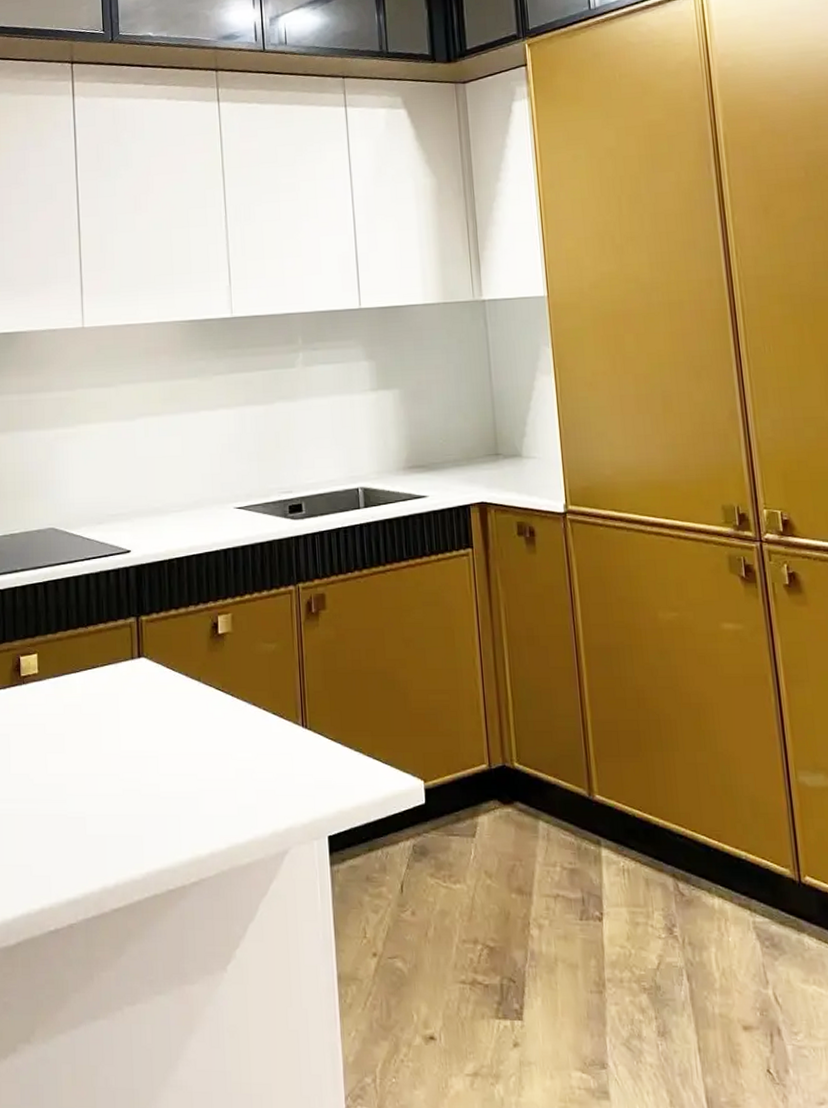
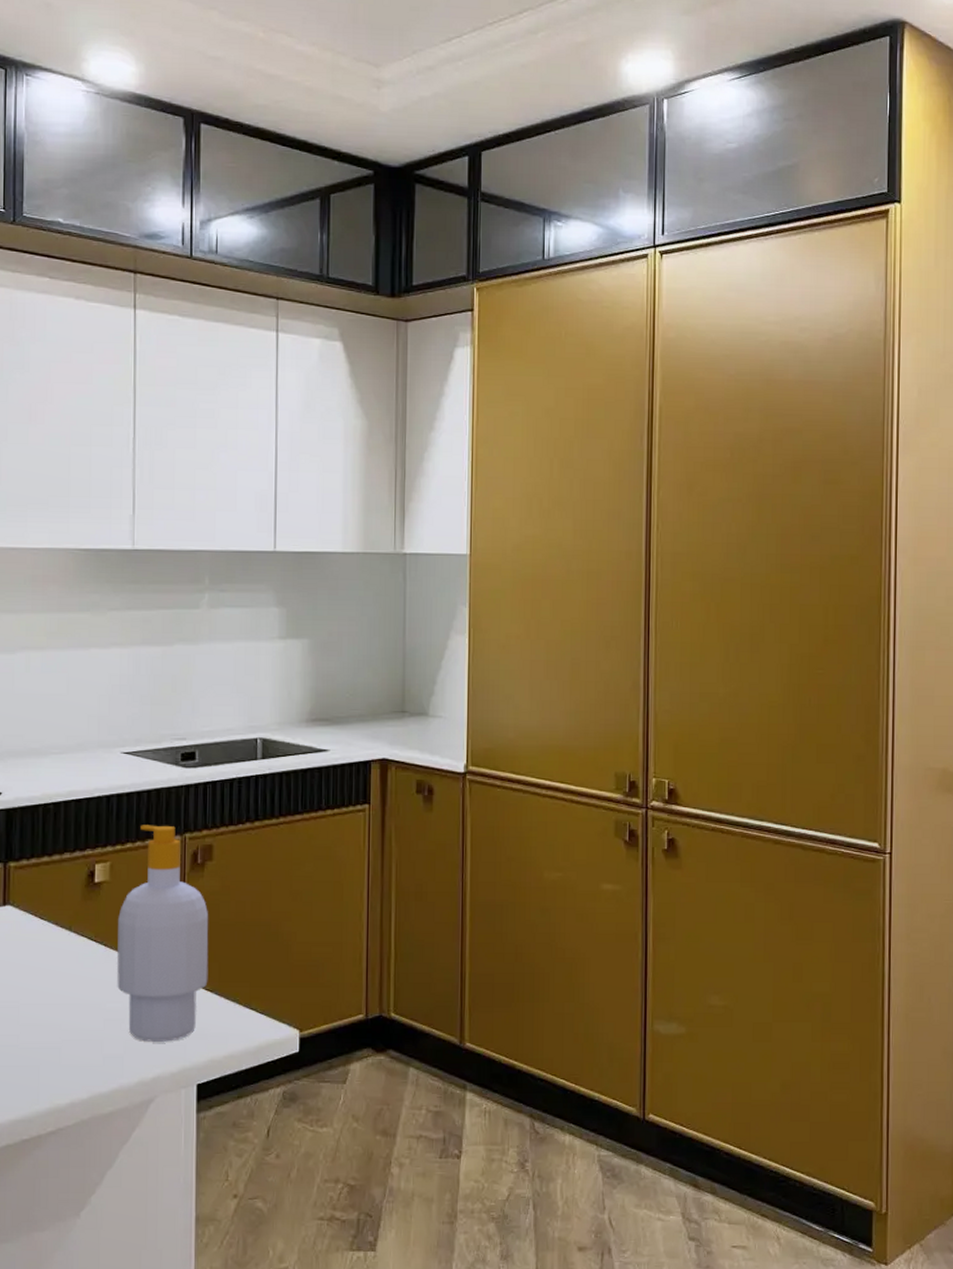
soap bottle: none [242,576,331,792] -> present [117,825,209,1042]

